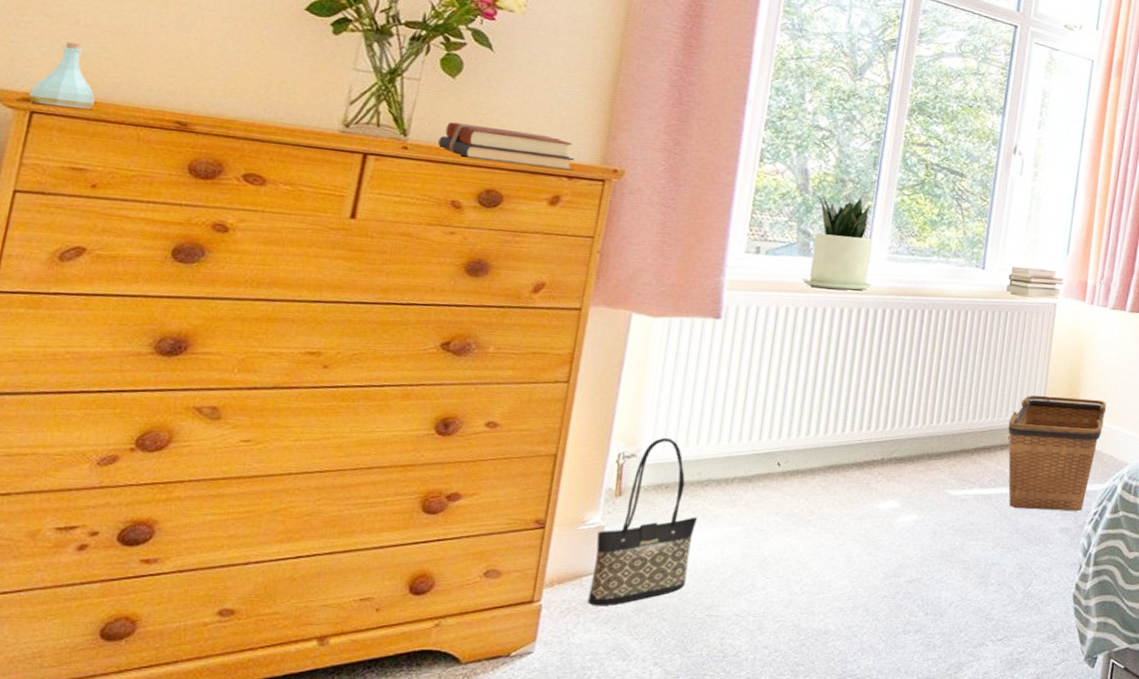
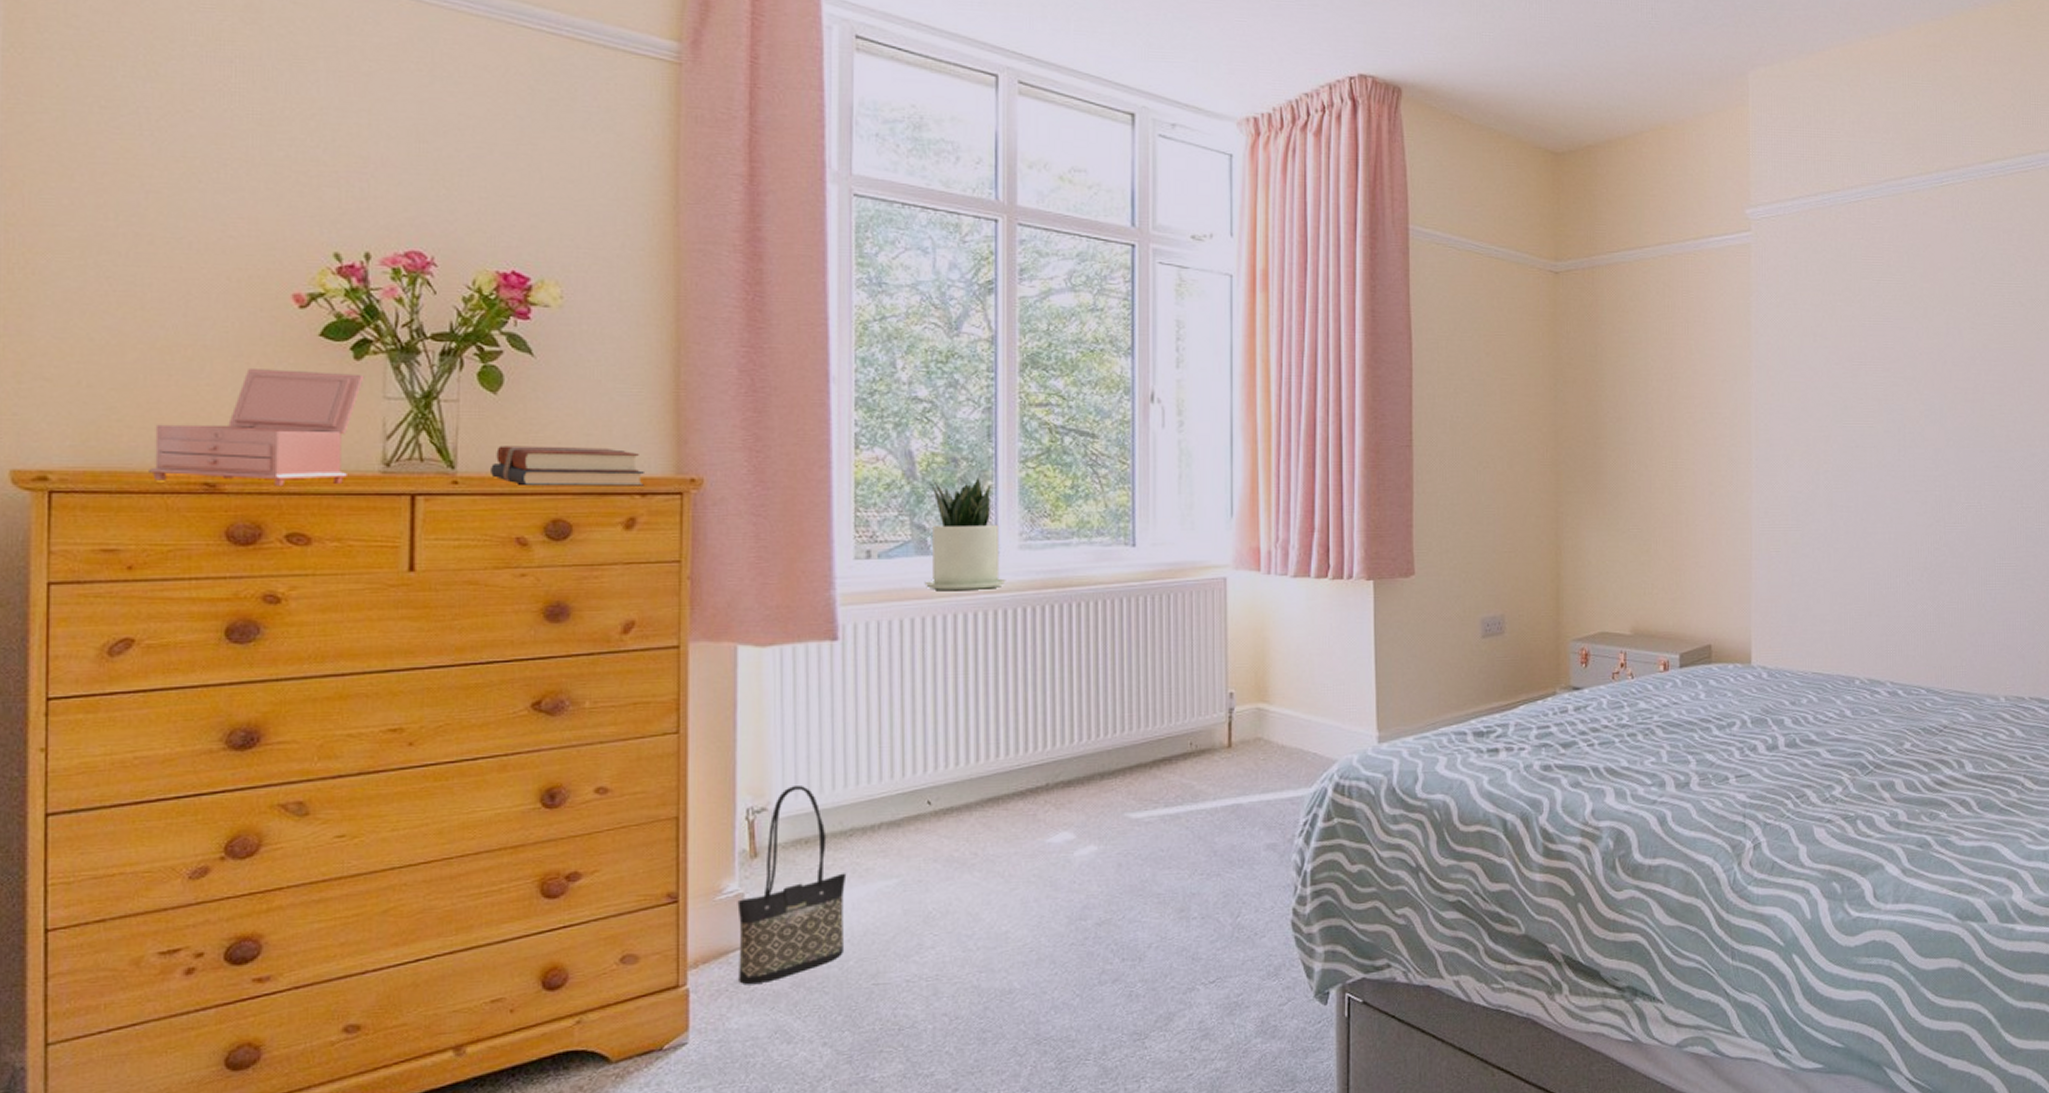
perfume bottle: present [28,41,96,110] -> none [44,407,115,482]
jewelry box: none [127,30,340,137] -> present [149,369,365,487]
books: present [1006,266,1064,299] -> none [1165,538,1231,574]
bicycle basket: present [1008,395,1107,511] -> none [1188,687,1303,827]

